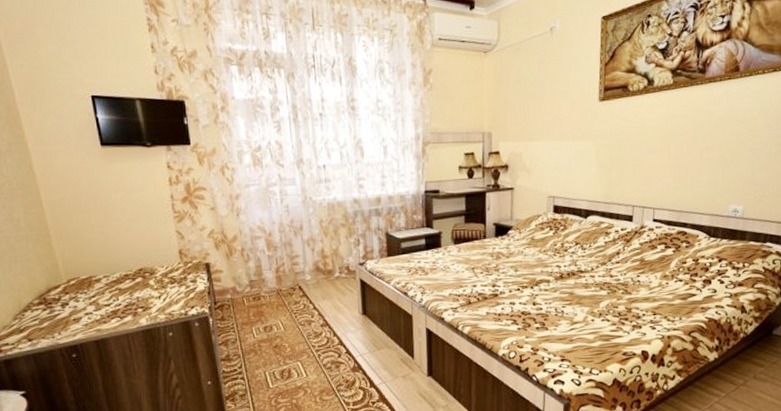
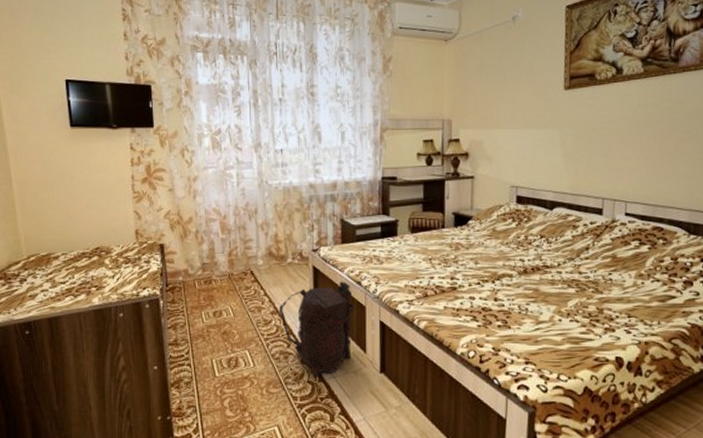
backpack: none [329,292,402,383] -> present [279,281,355,376]

